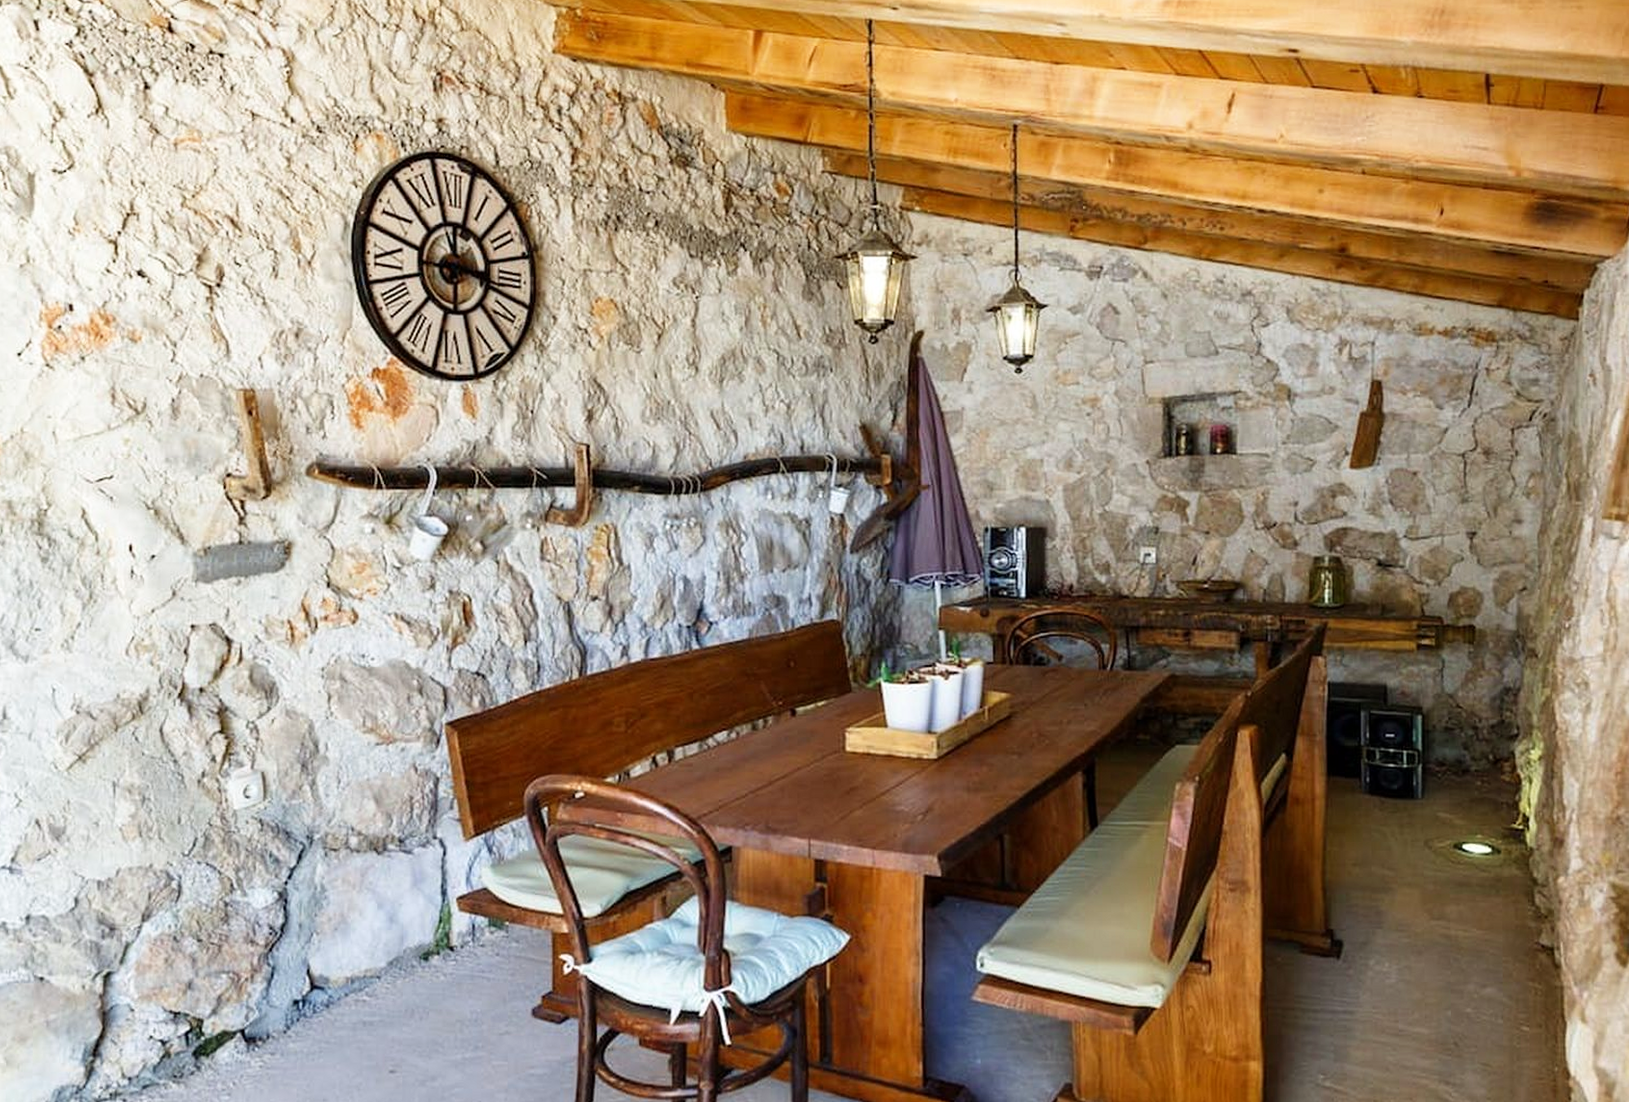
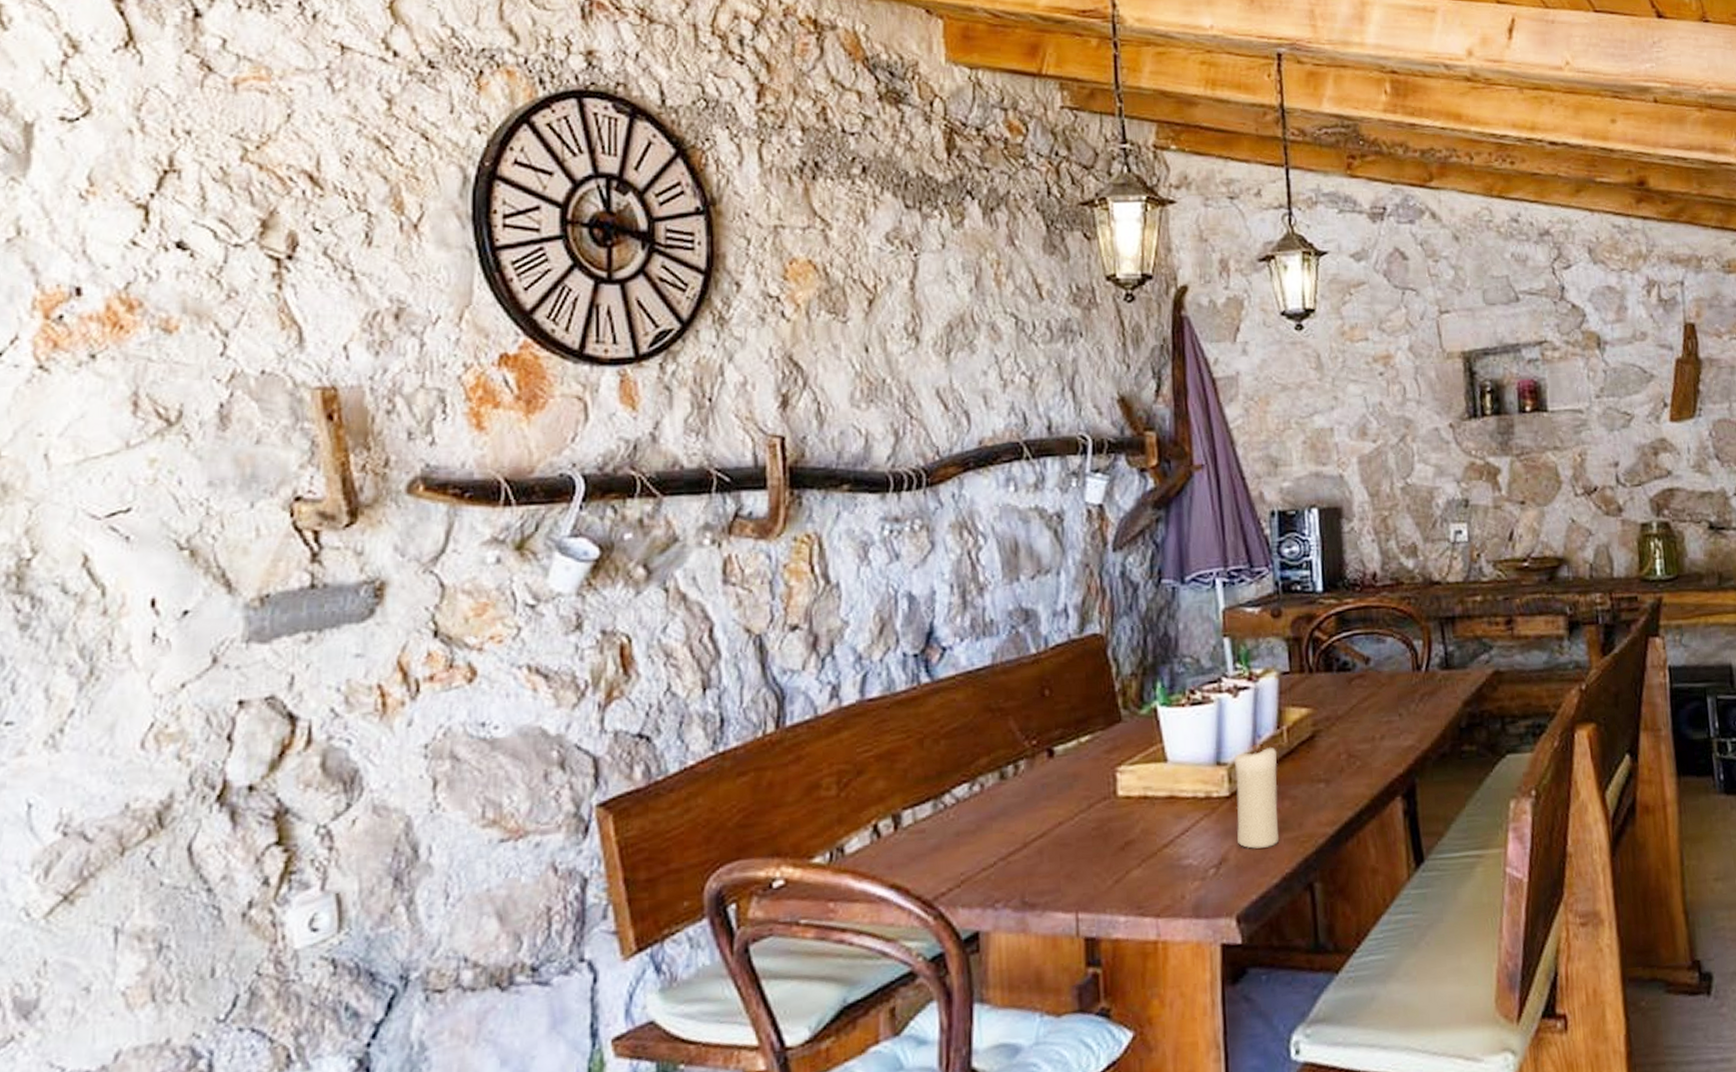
candle: none [942,720,979,803] -> present [1235,745,1280,849]

